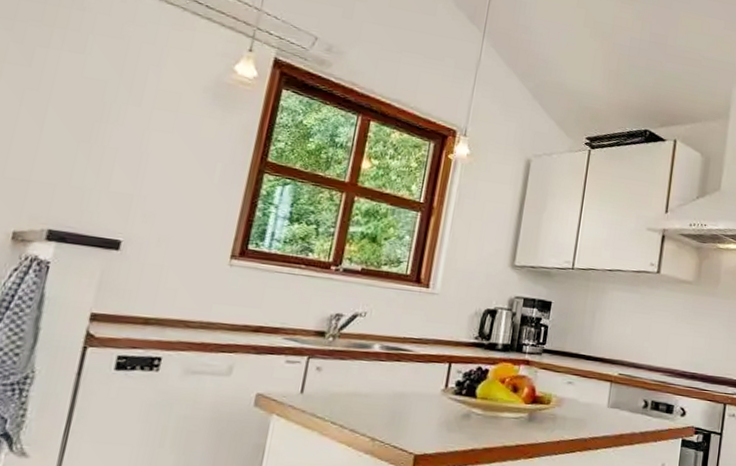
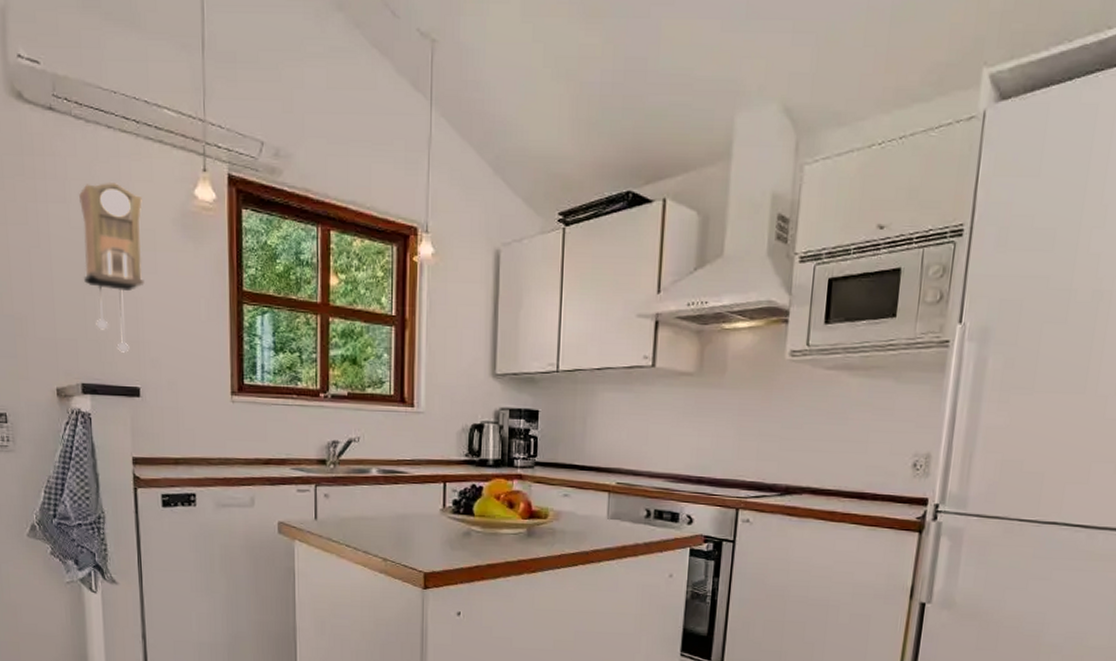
pendulum clock: none [83,41,175,204] -> present [79,181,145,353]

